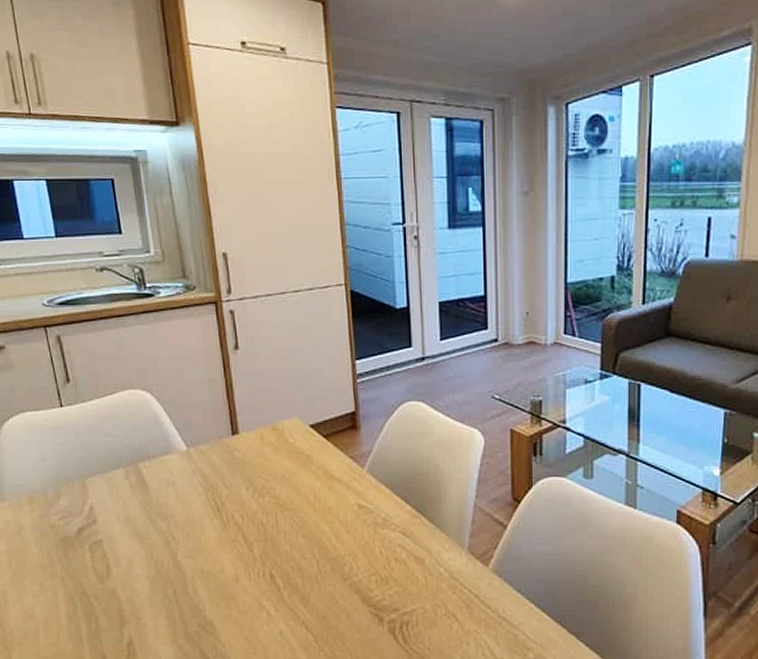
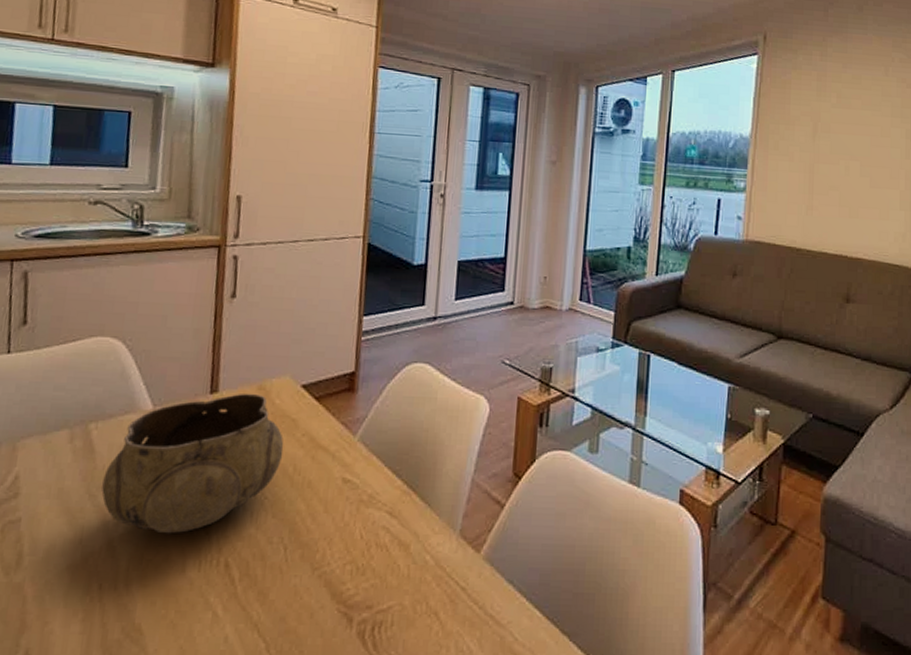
decorative bowl: none [159,433,303,551] -> present [101,393,284,534]

